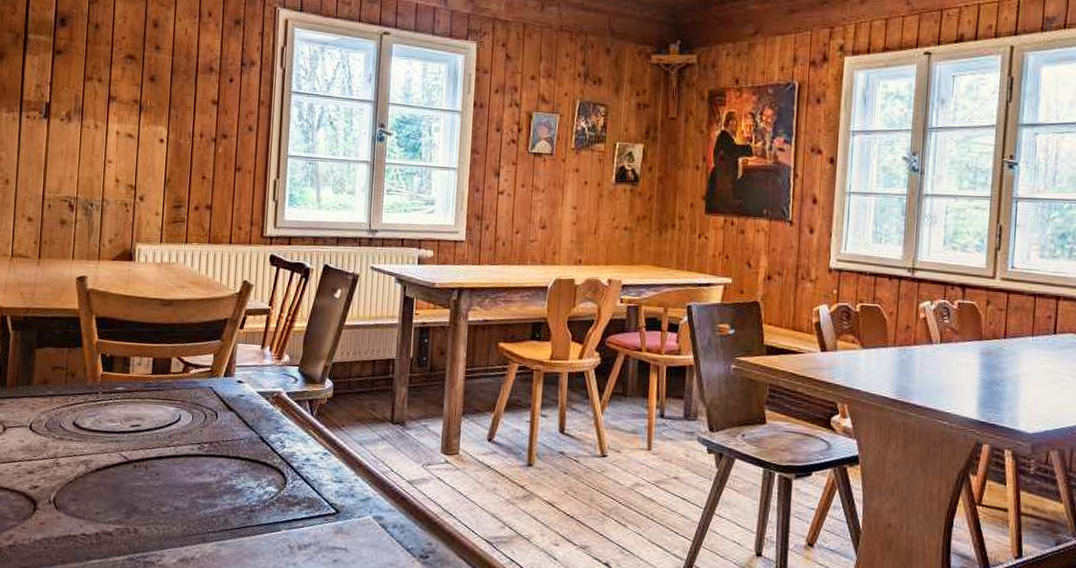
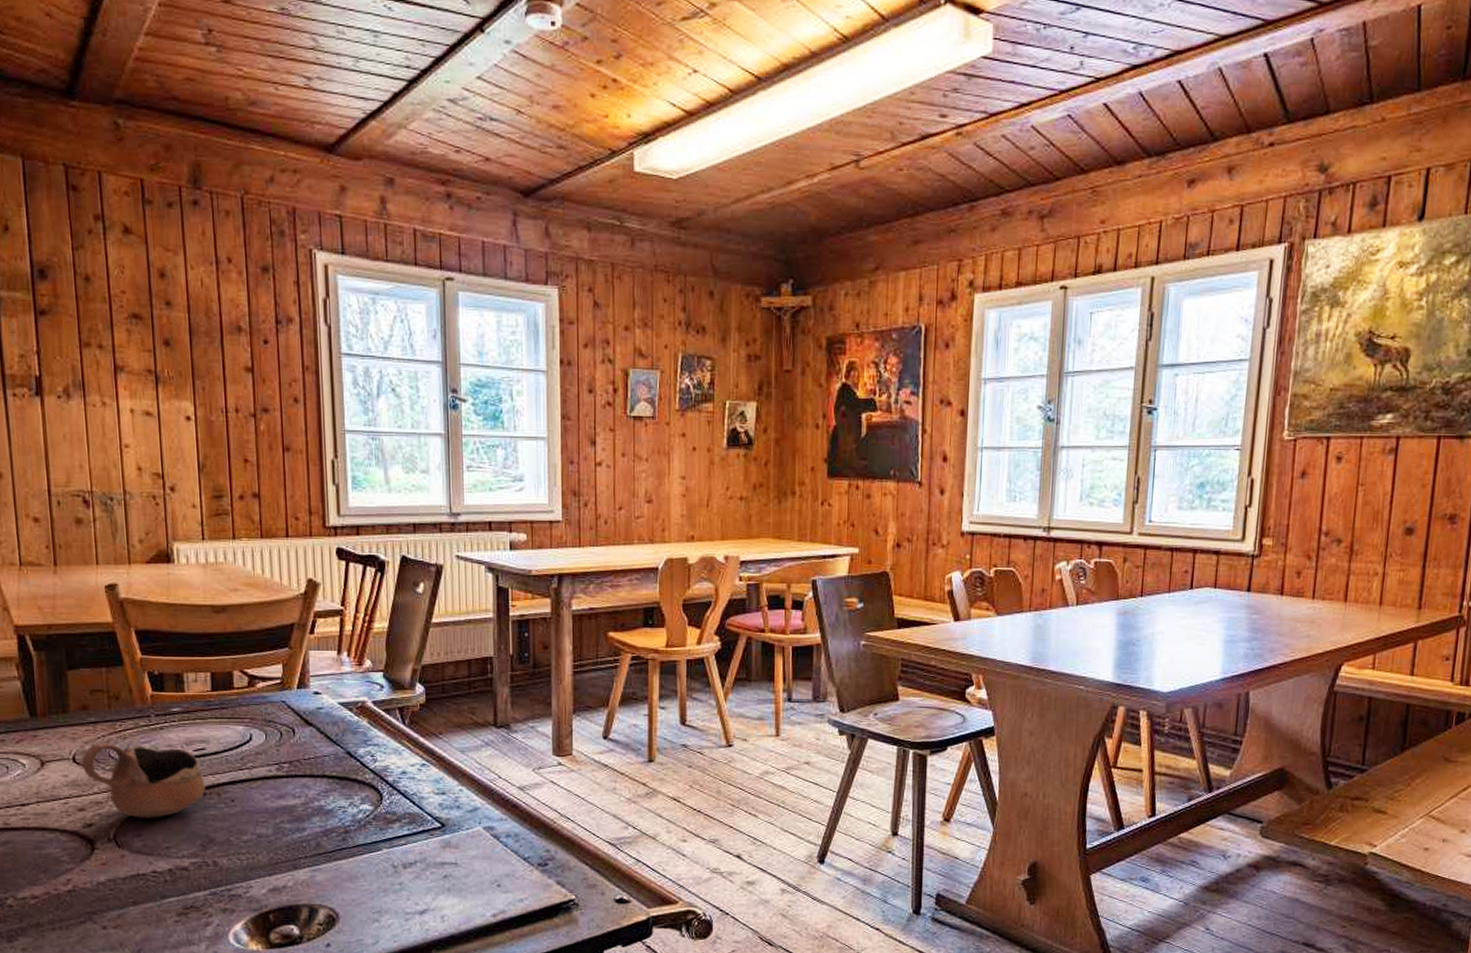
cup: none [36,413,136,485] -> present [81,743,205,818]

